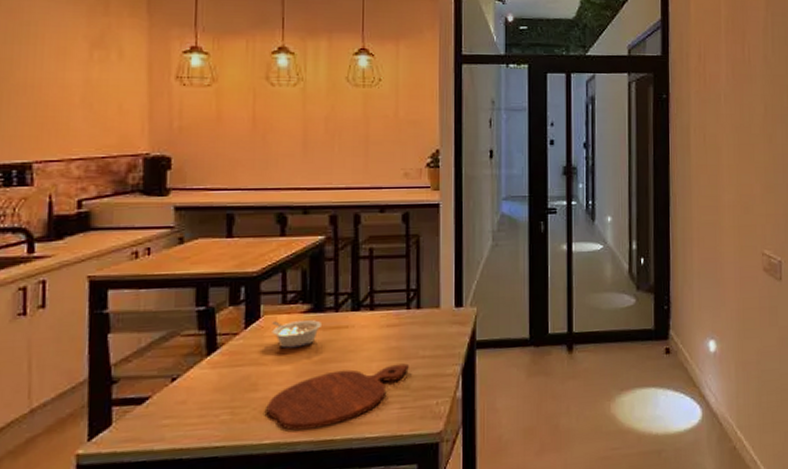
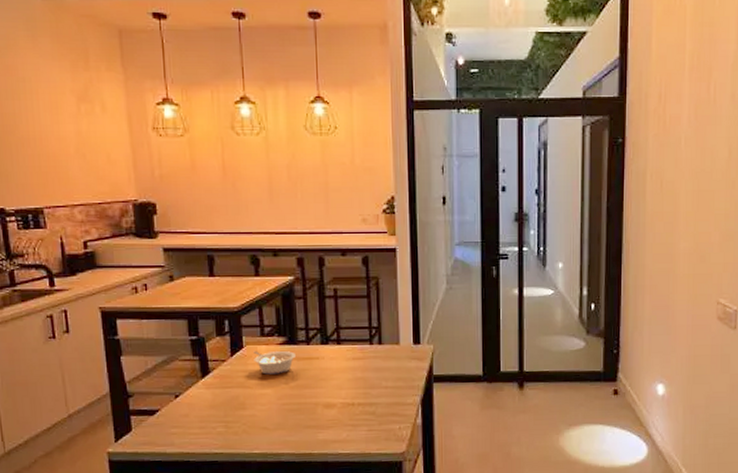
cutting board: present [266,363,409,431] -> none [254,392,374,444]

